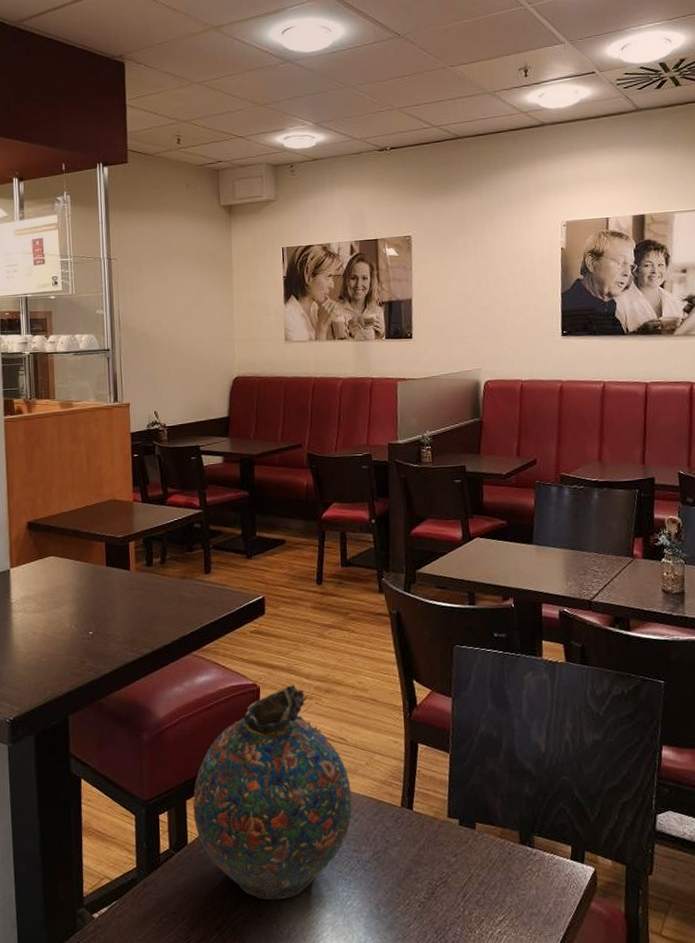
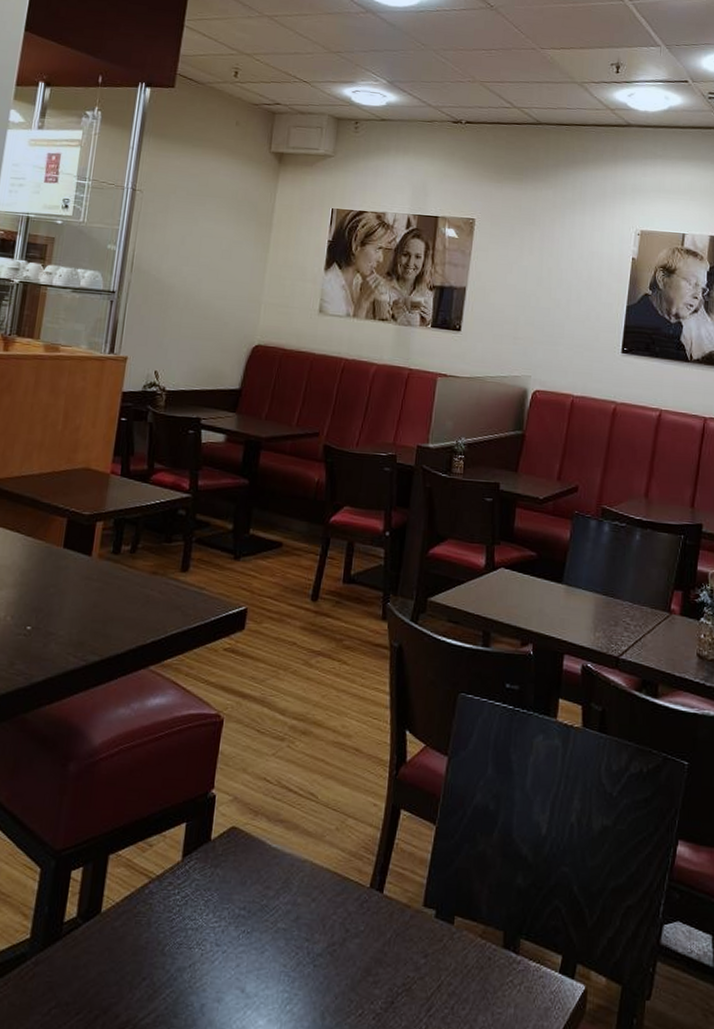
snuff bottle: present [192,684,353,901] -> none [114,720,314,997]

